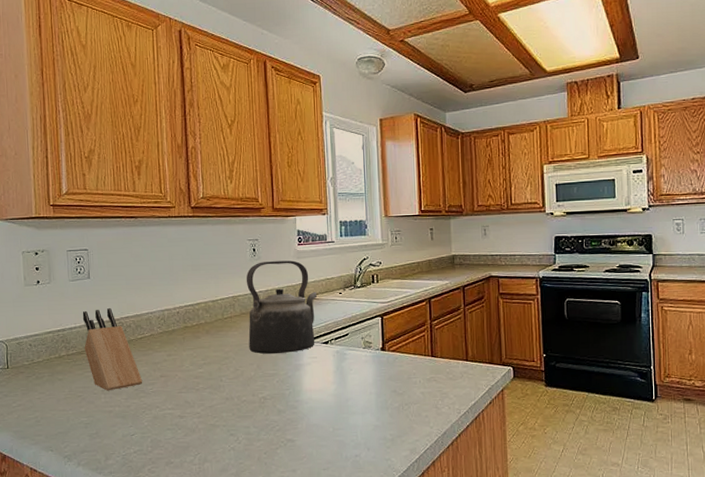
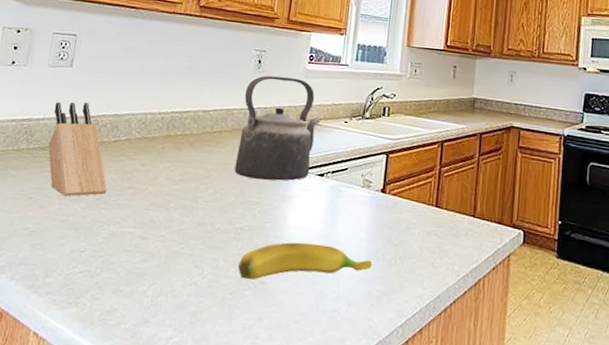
banana: none [266,402,383,440] -> present [237,242,373,280]

